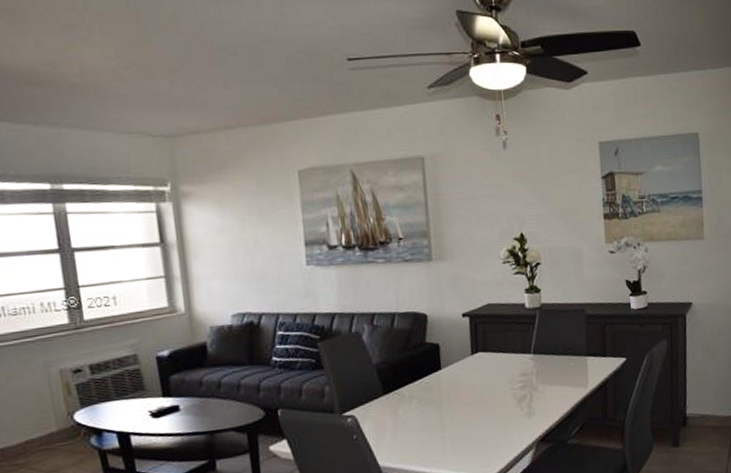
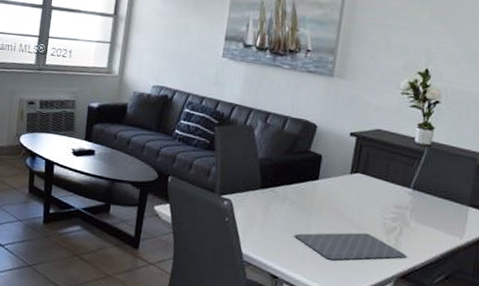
placemat: none [430,408,542,446] -> present [294,232,407,261]

